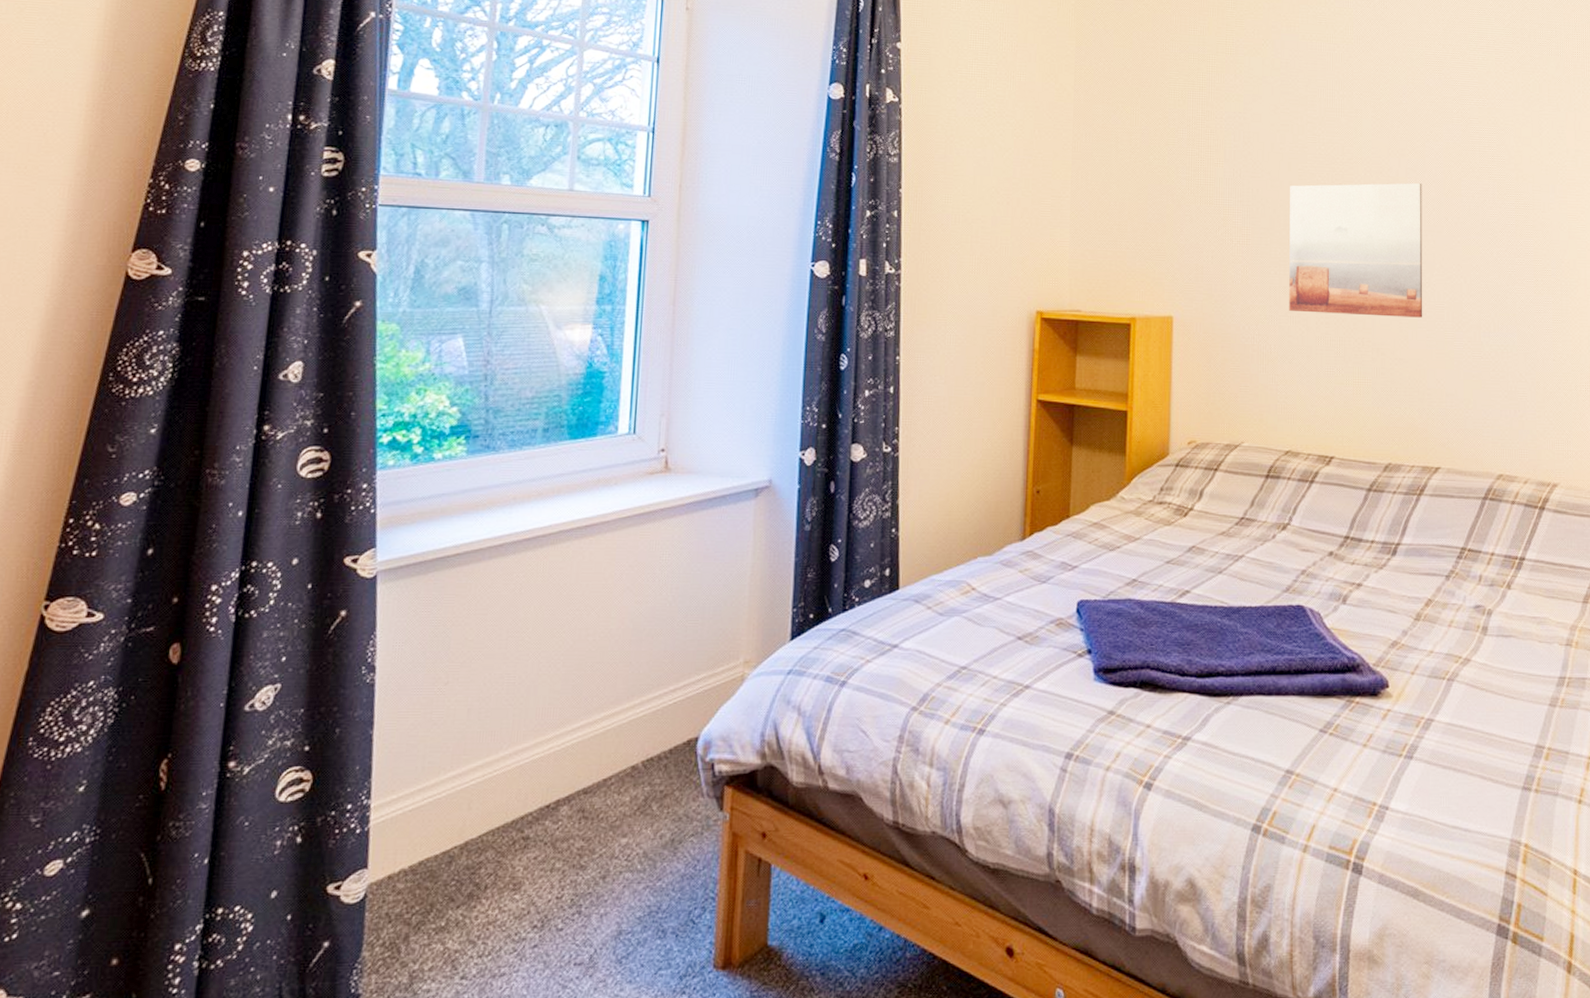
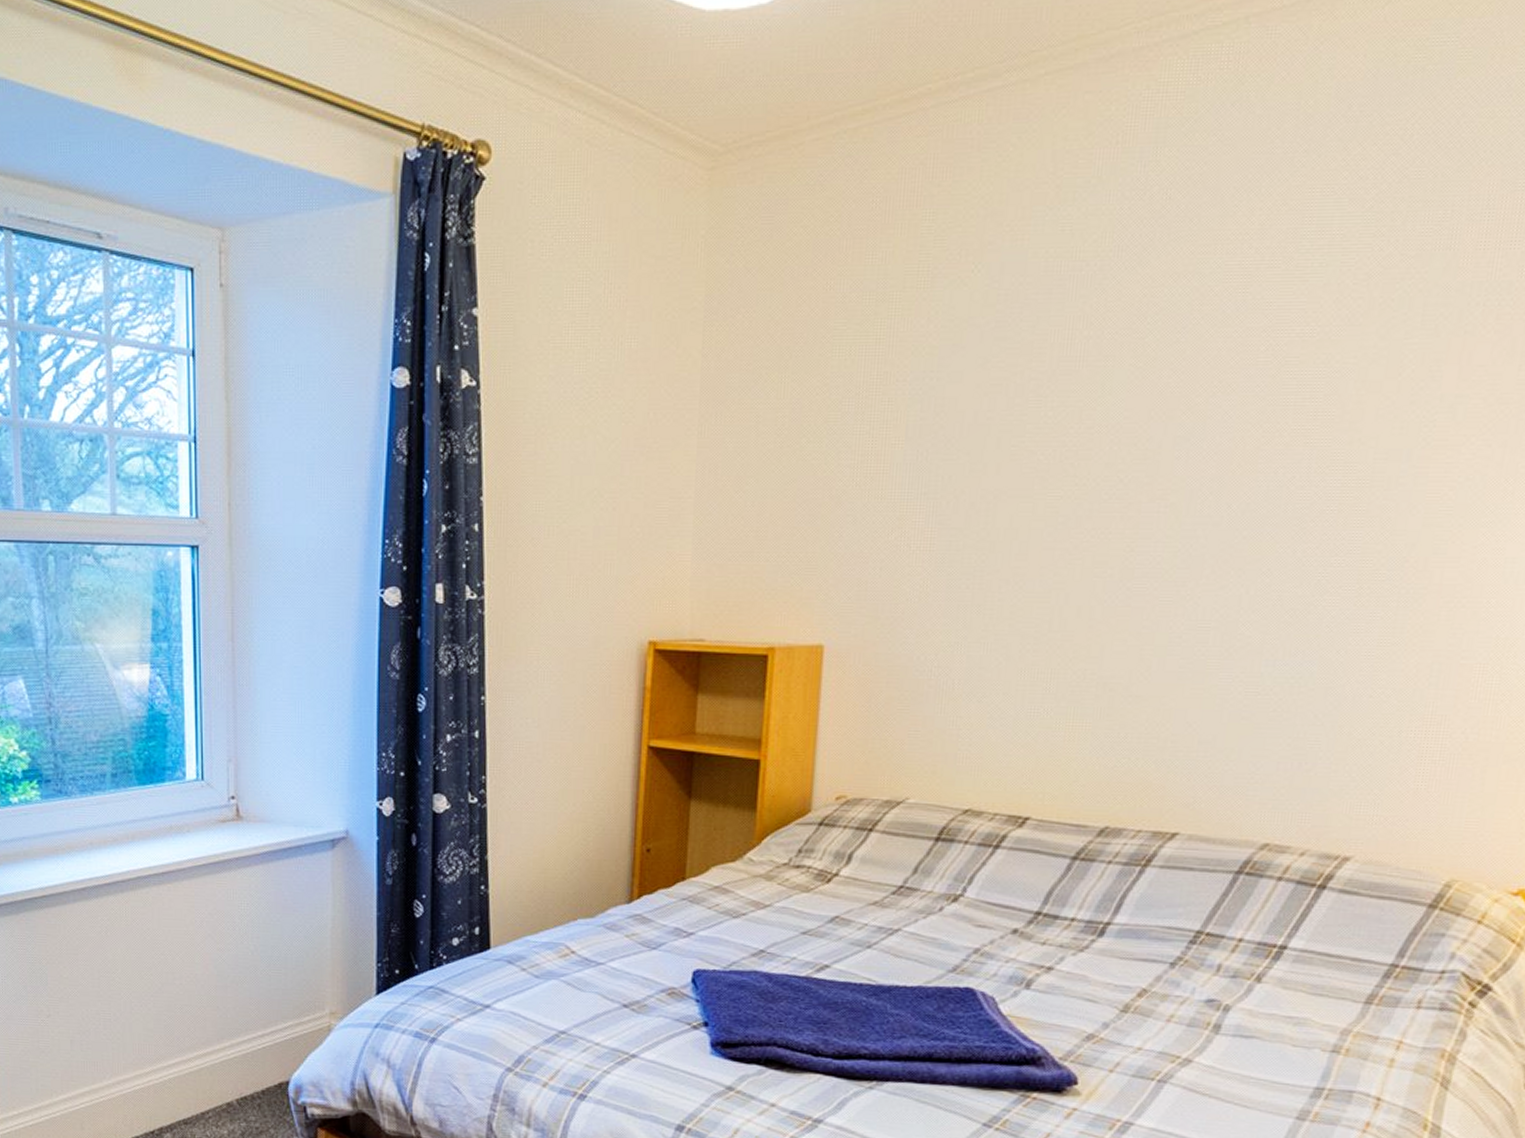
wall art: present [1289,182,1423,318] -> none [983,456,1197,642]

